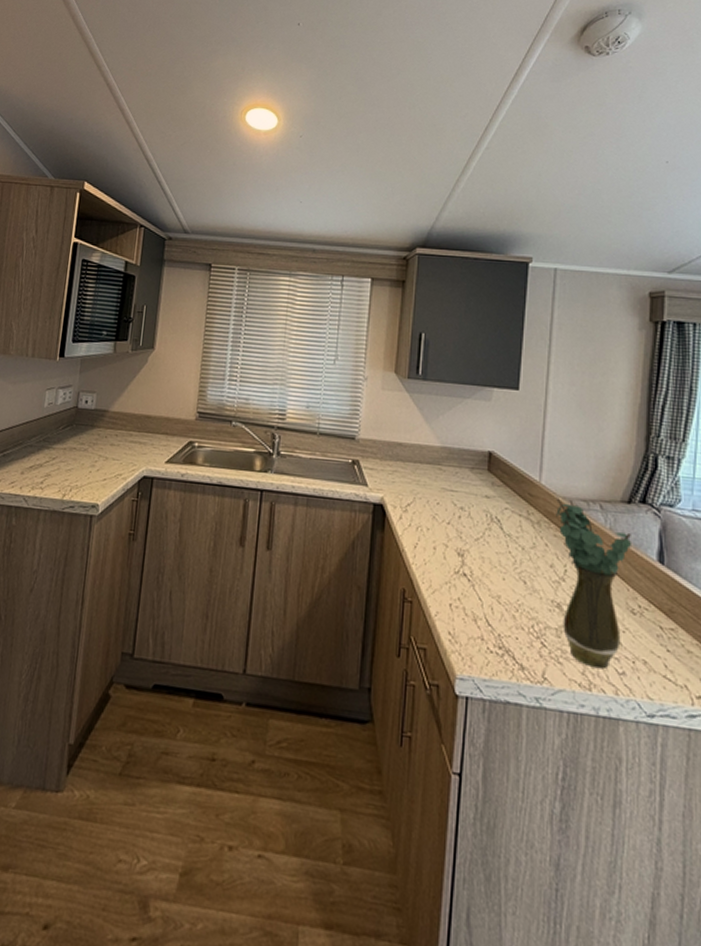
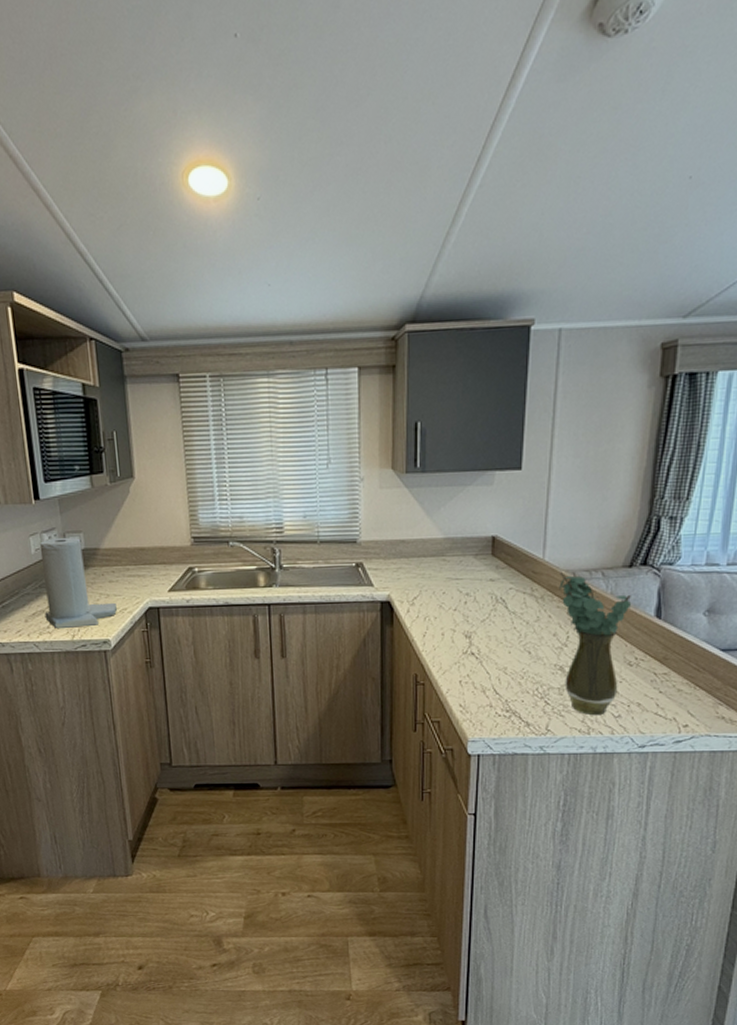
paper towel: none [41,394,114,488] -> present [39,537,118,629]

